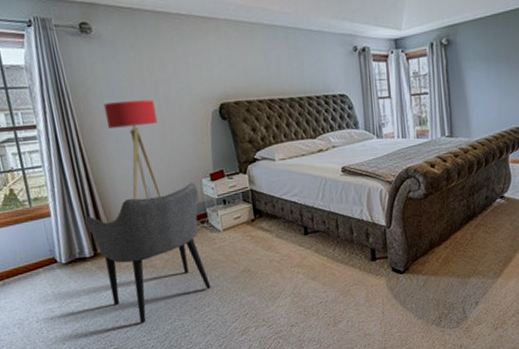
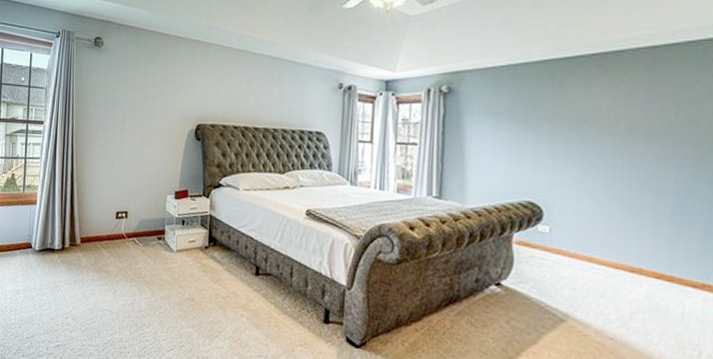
armchair: present [84,183,211,324] -> none [61,197,162,327]
floor lamp: present [103,99,162,200] -> none [97,110,140,206]

